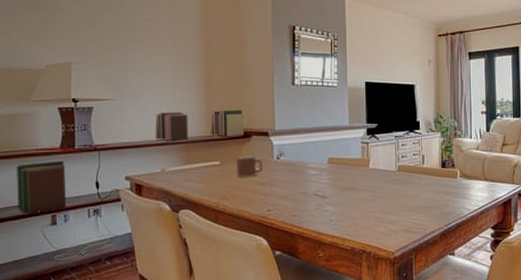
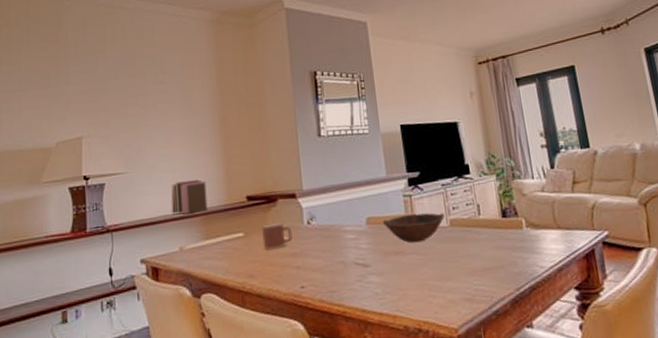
books: present [16,160,66,213] -> none [25,247,77,312]
books: present [210,110,244,137] -> none [231,170,268,204]
bowl: none [341,158,394,182] -> present [382,213,445,243]

